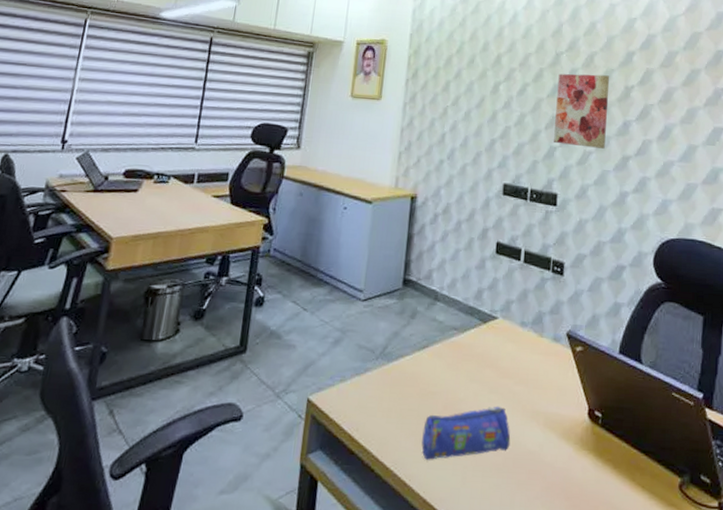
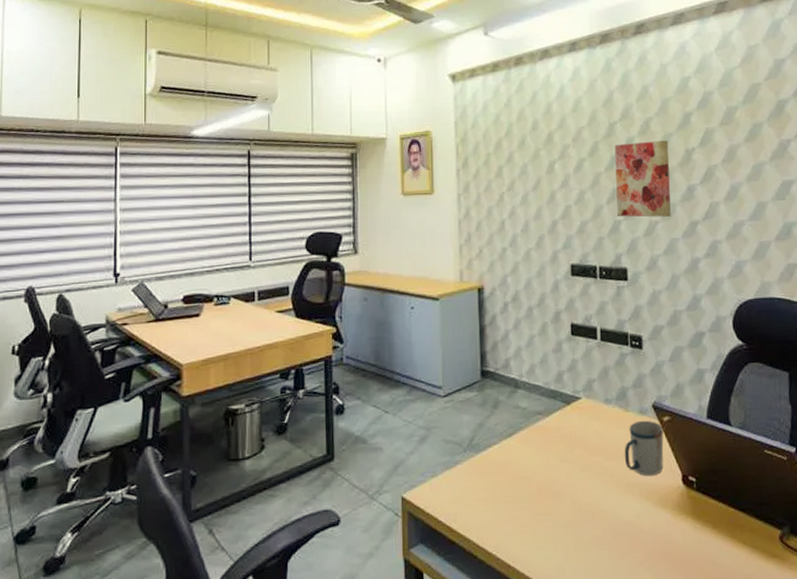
pencil case: present [421,406,511,460] -> none [520,482,608,541]
mug: none [533,348,576,407] -> present [624,420,664,476]

